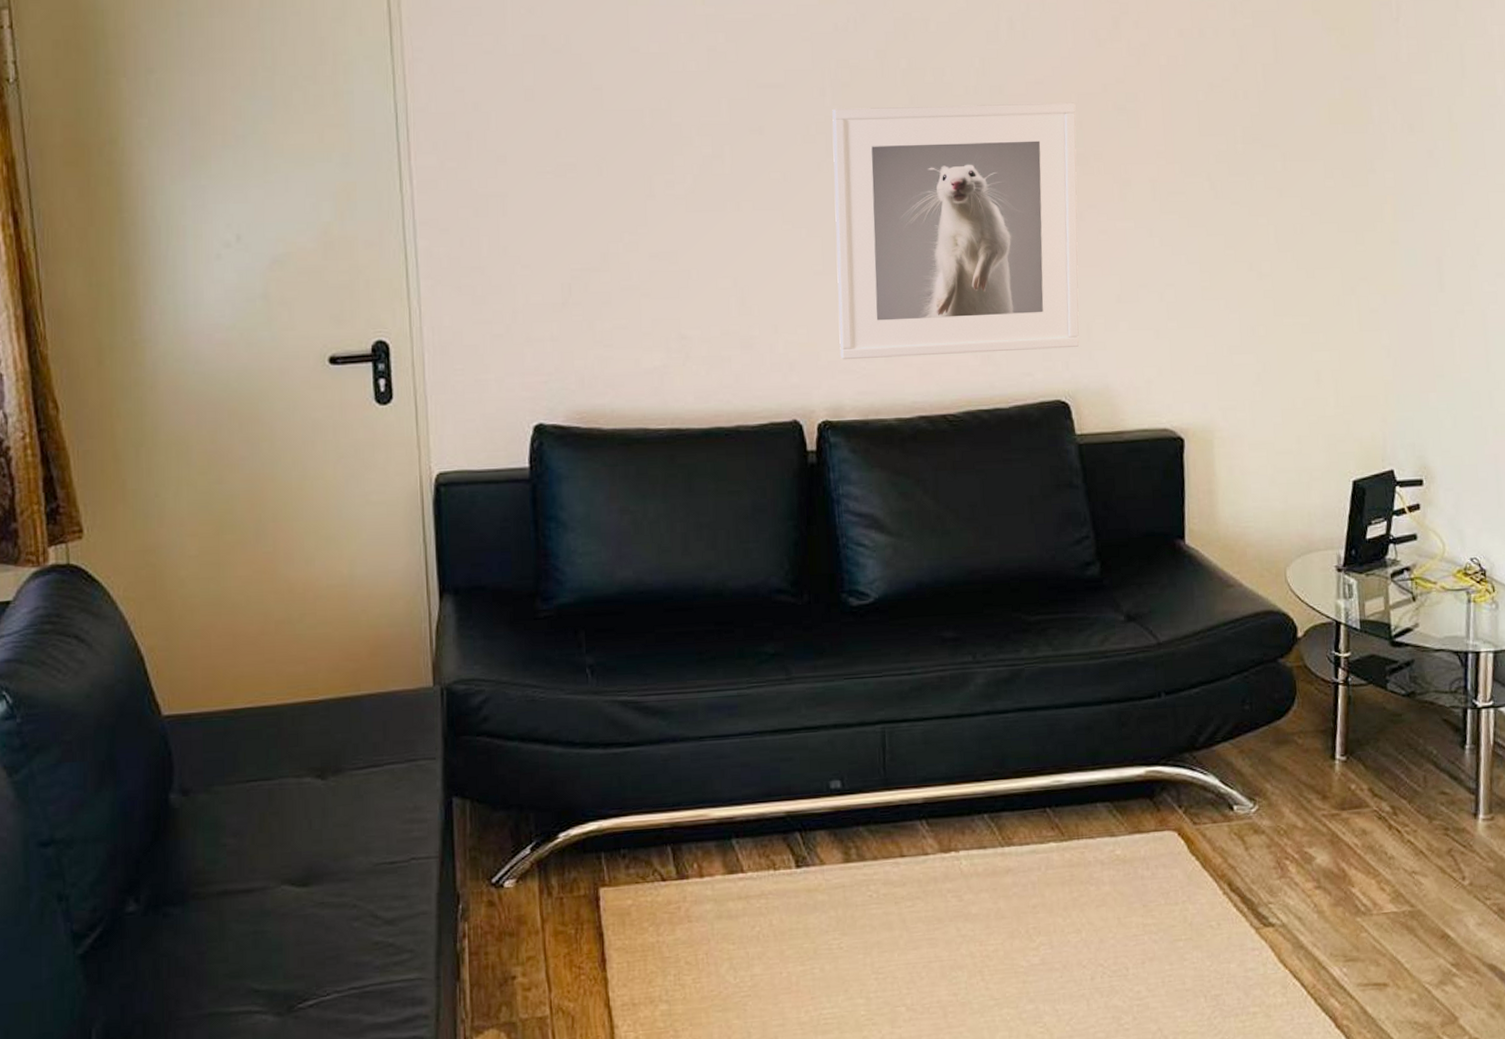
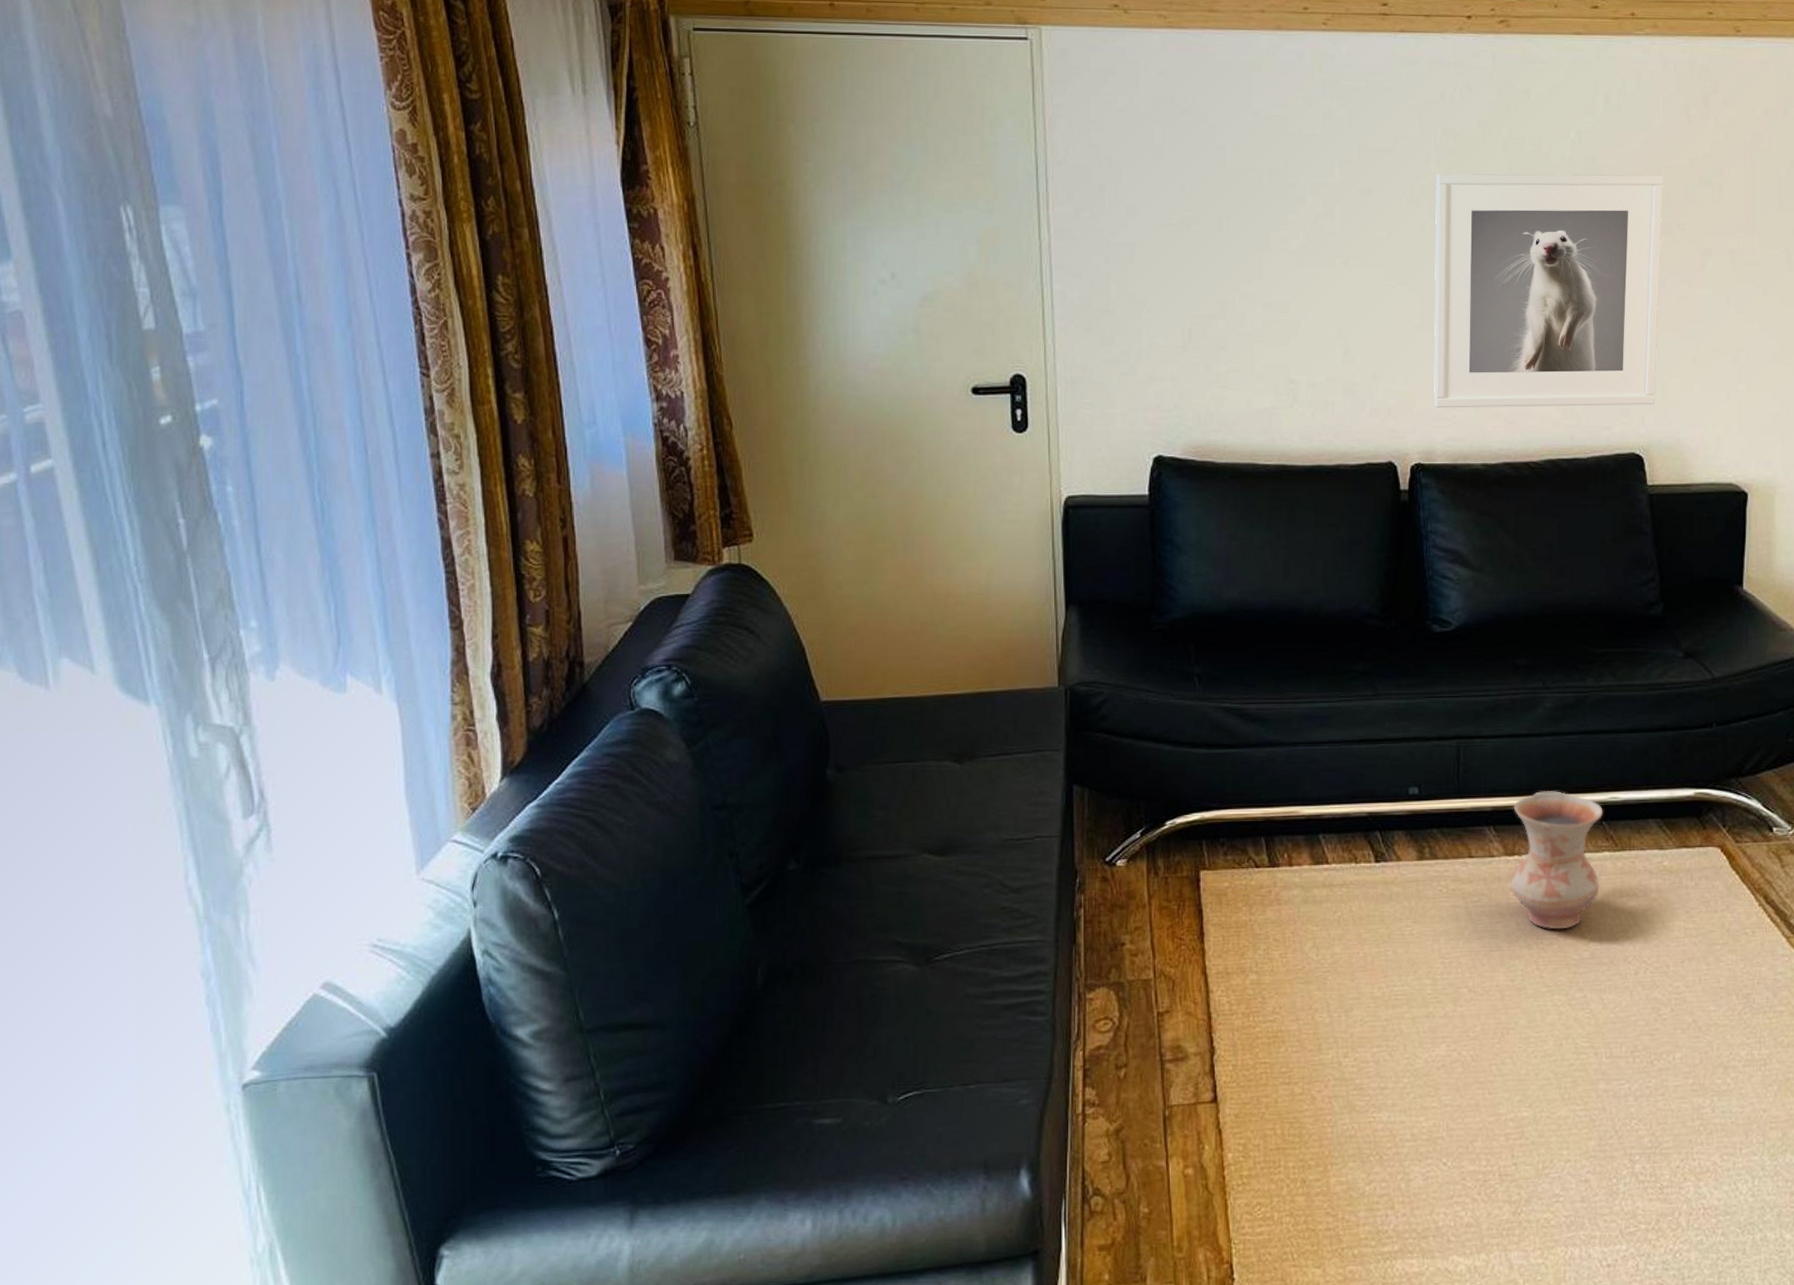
ceramic jug: none [947,776,1047,934] -> present [1510,791,1603,930]

